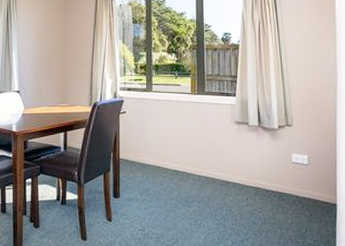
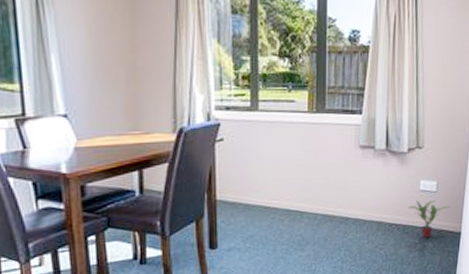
potted plant: none [283,171,323,206] -> present [408,200,450,238]

